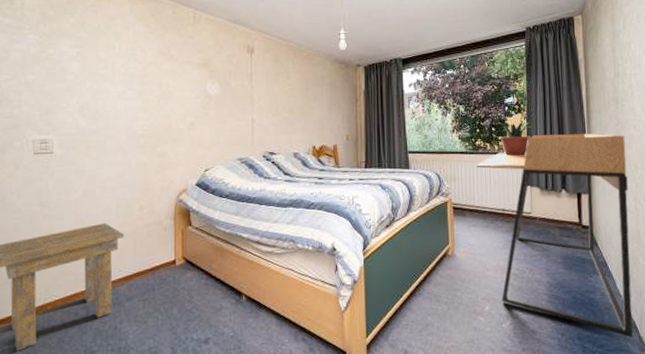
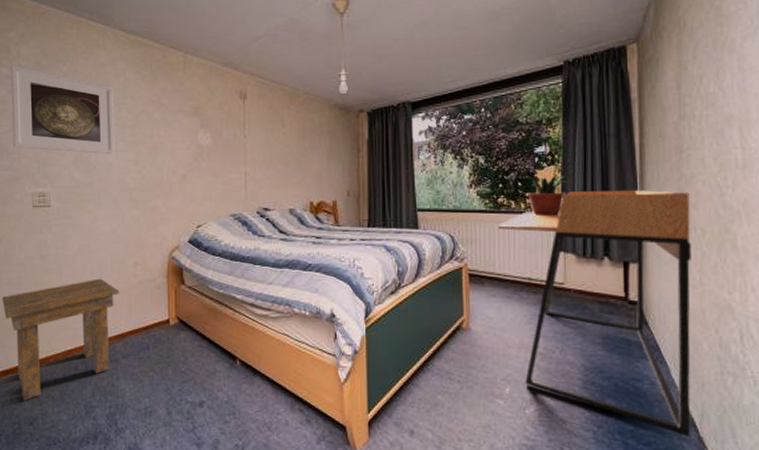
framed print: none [13,15,123,103] -> present [11,65,115,155]

